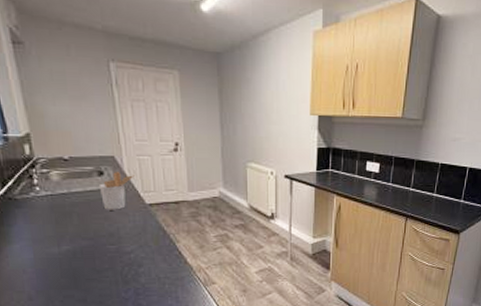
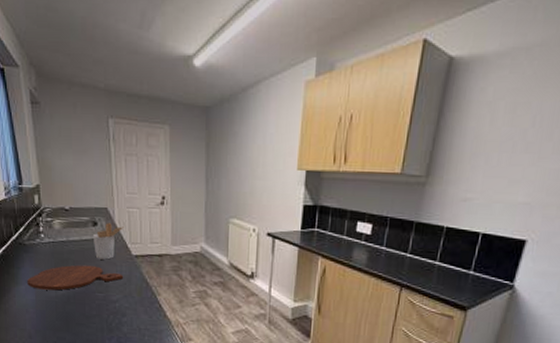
cutting board: none [22,217,138,247] -> present [27,265,124,291]

